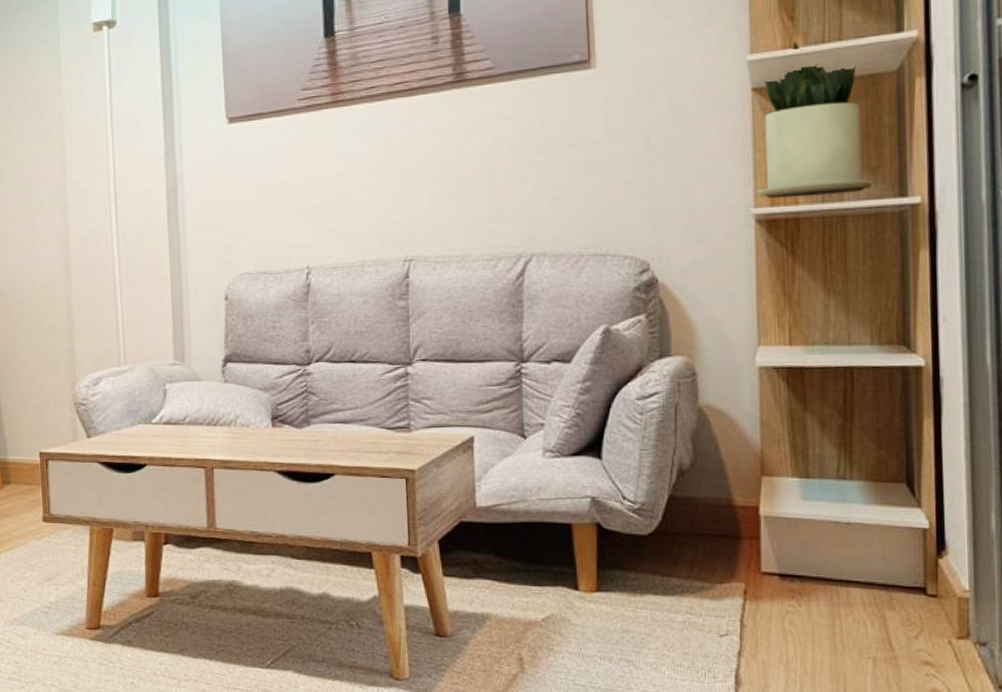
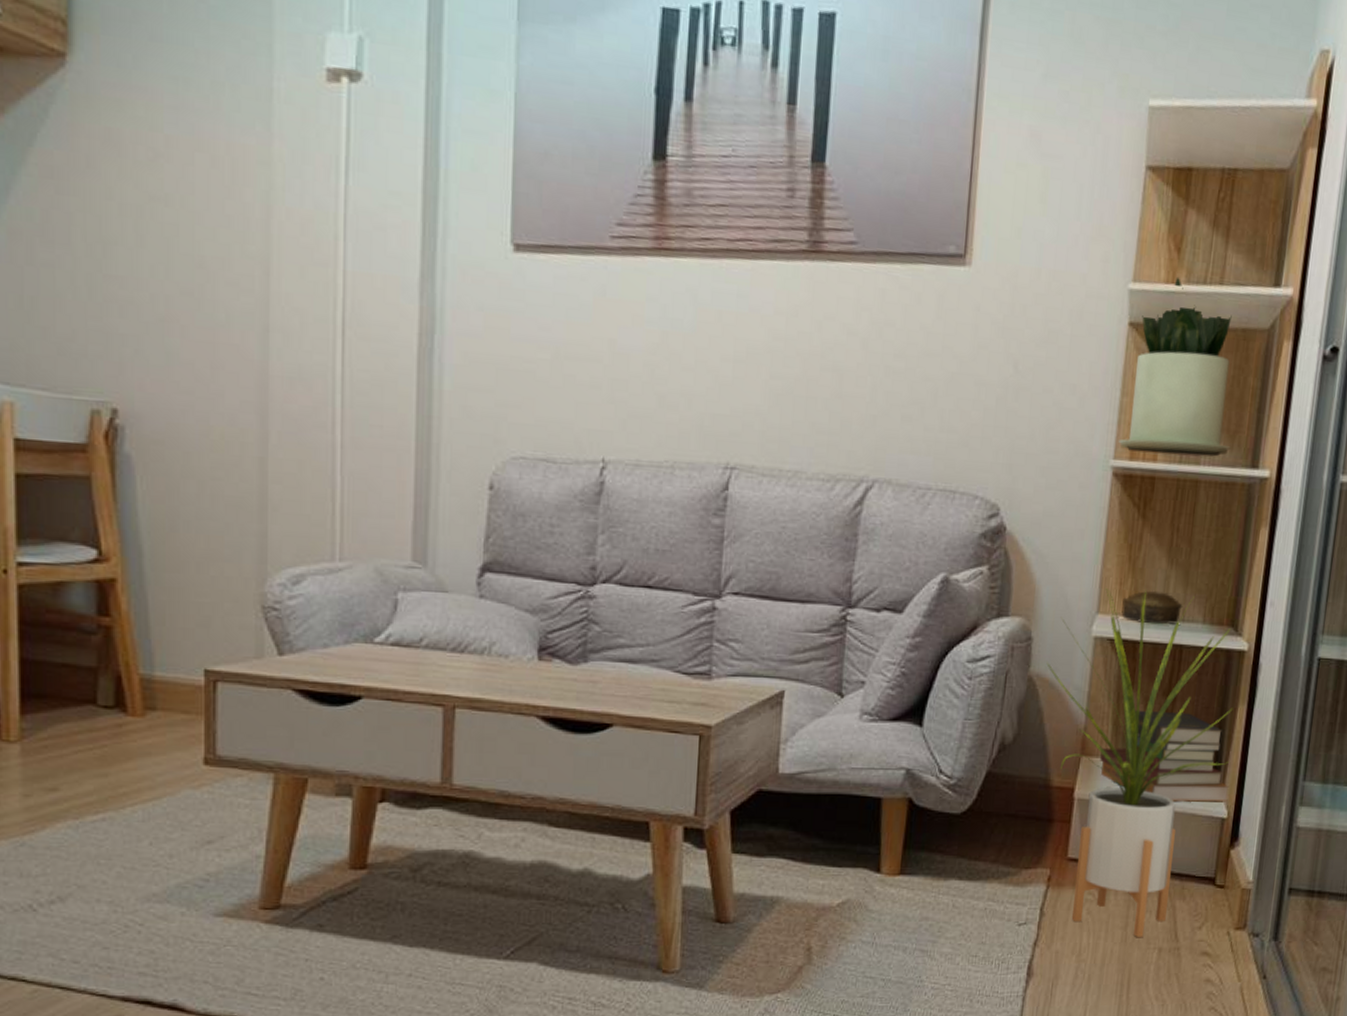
house plant: none [714,320,922,648] -> present [1046,587,1232,938]
books: none [781,429,927,514] -> present [1100,710,1230,802]
decorative box: none [783,319,847,350] -> present [1121,590,1183,625]

